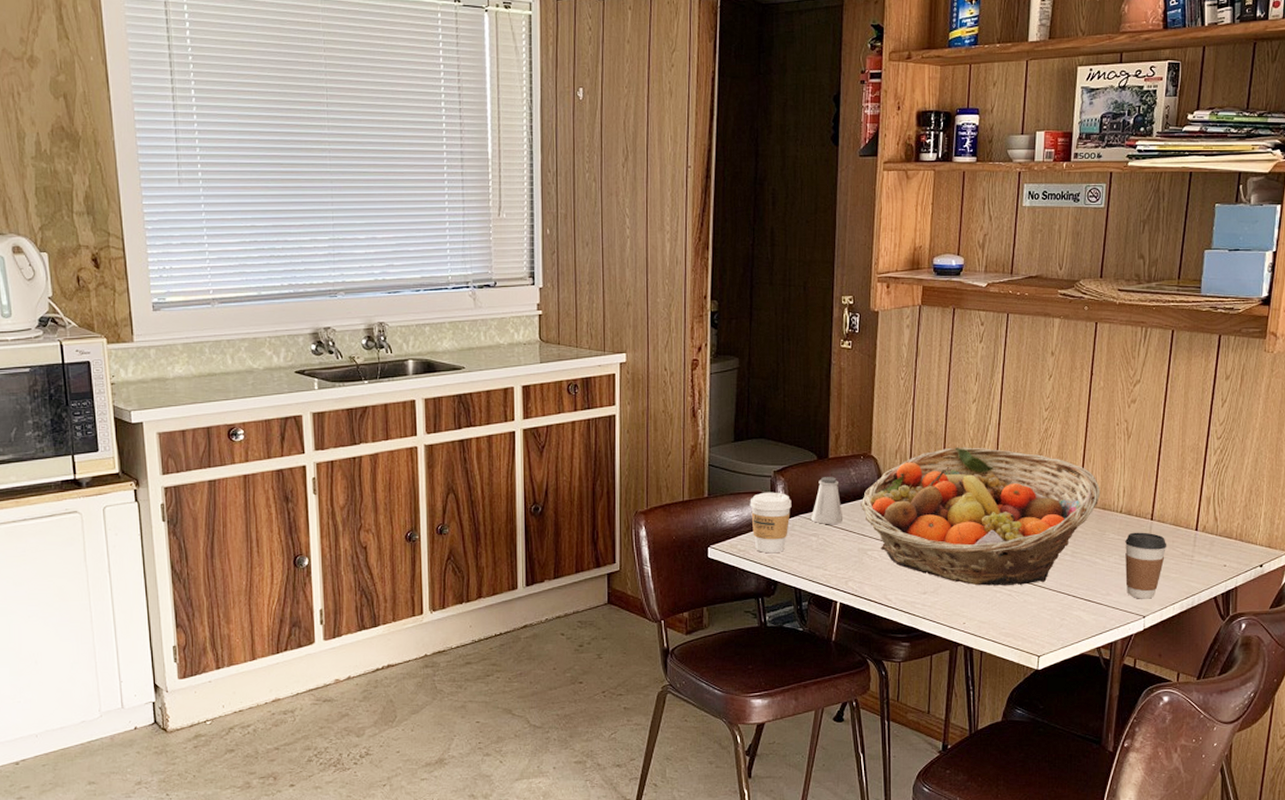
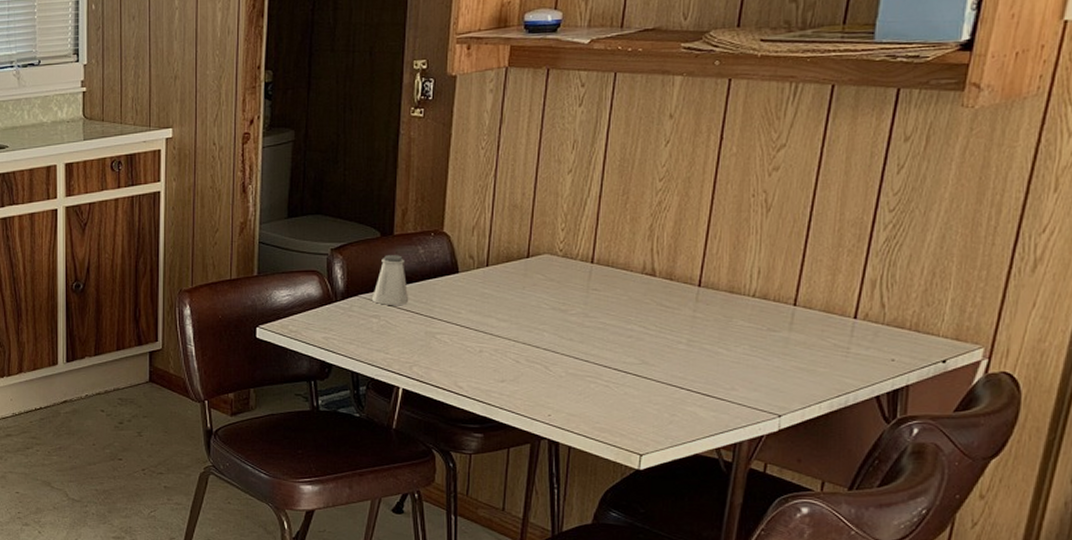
coffee cup: present [750,492,792,554] -> none [303,270,350,335]
fruit basket: present [861,447,1101,586] -> none [429,222,728,375]
coffee cup: present [1125,532,1167,599] -> none [756,319,815,396]

